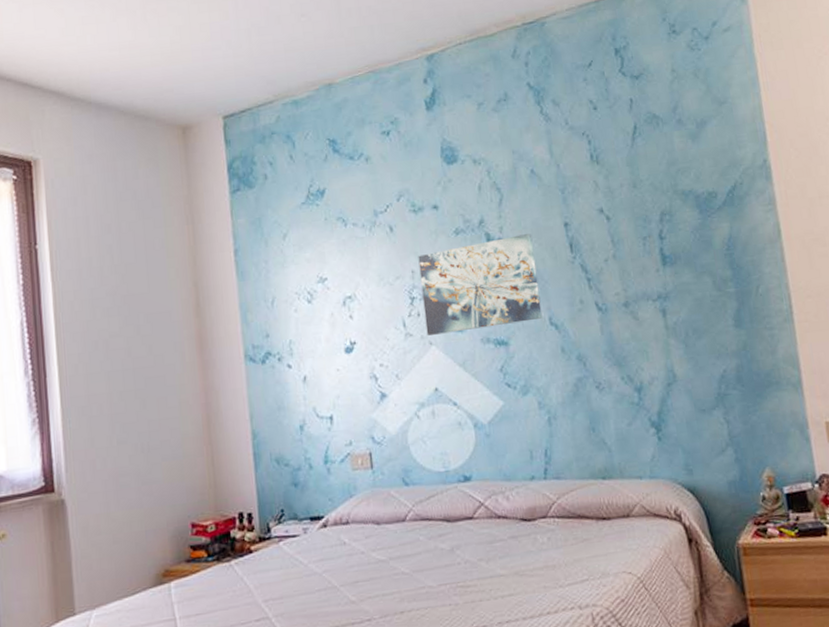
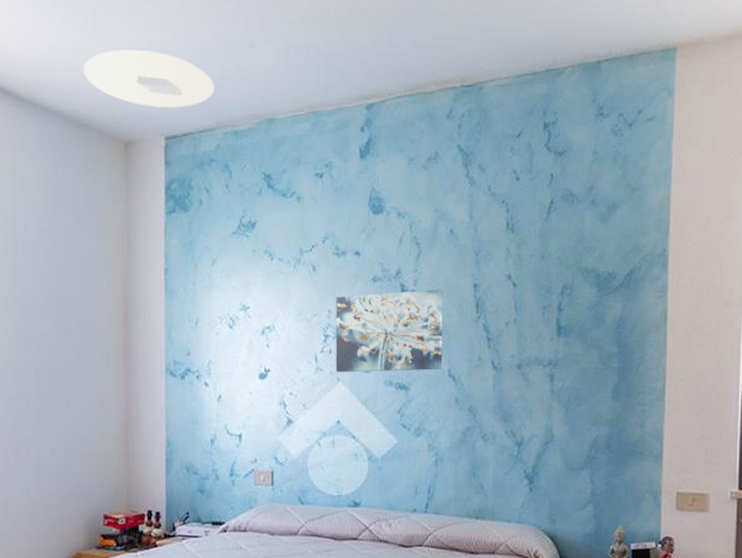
ceiling light: none [135,34,269,89] -> present [84,49,215,108]

